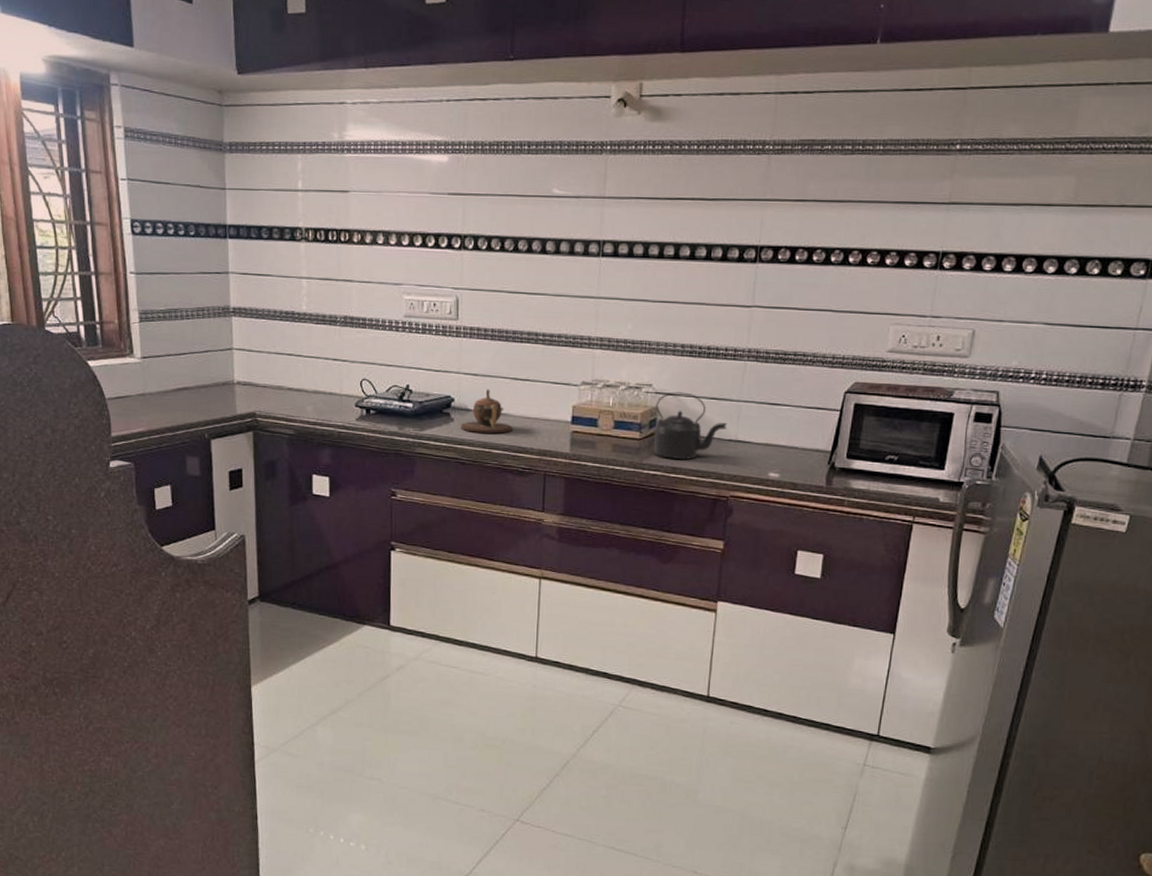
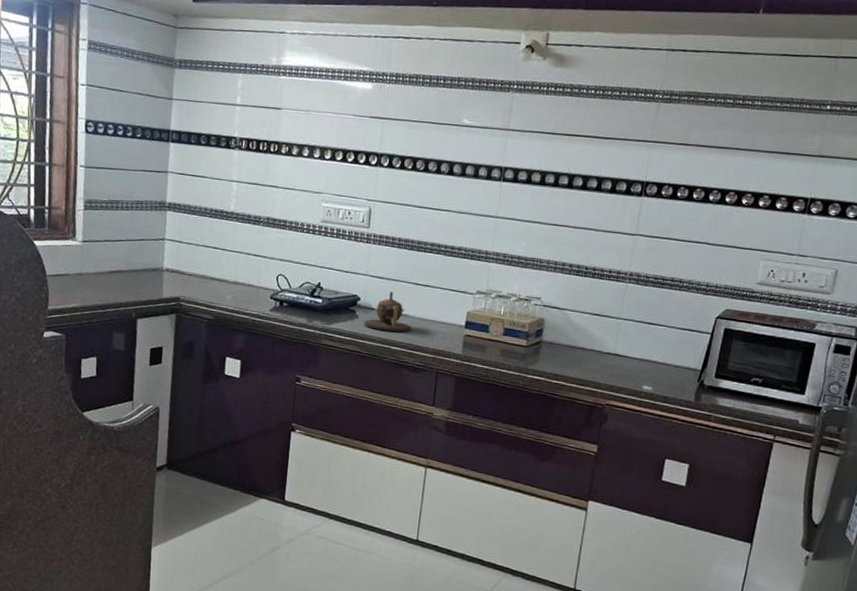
kettle: present [654,392,728,460] -> none [539,306,608,368]

